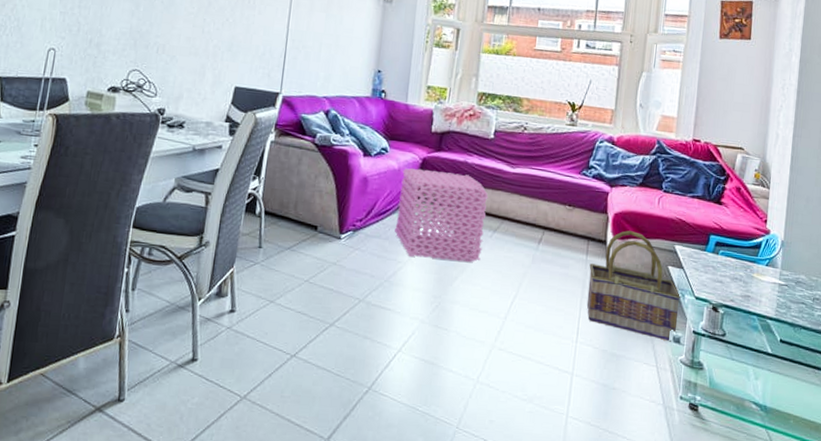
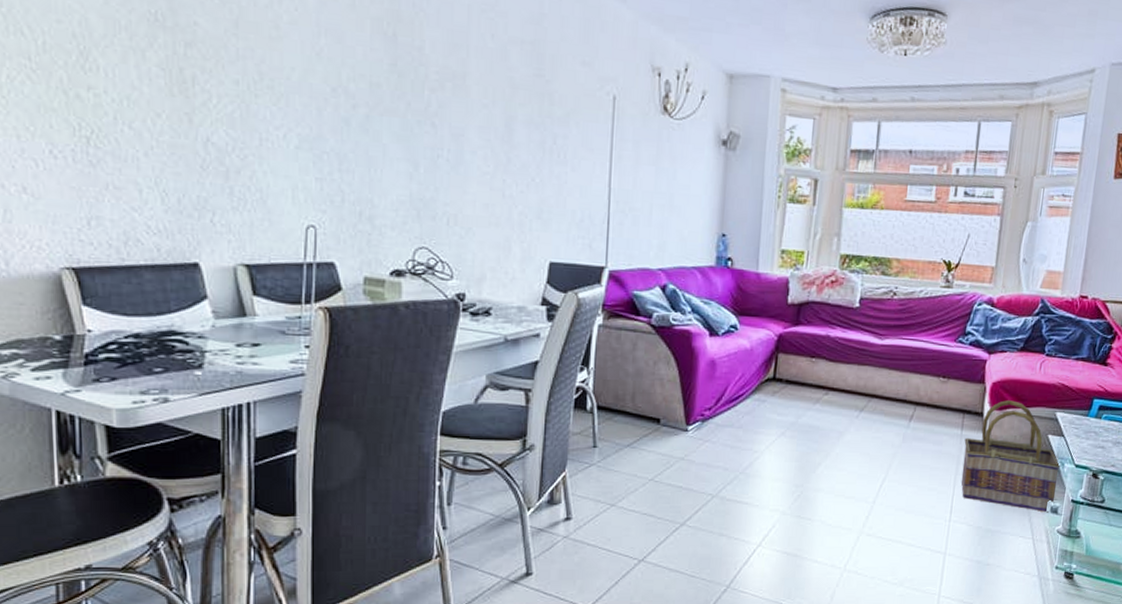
pouf: present [395,167,489,263] -> none [749,346,854,447]

